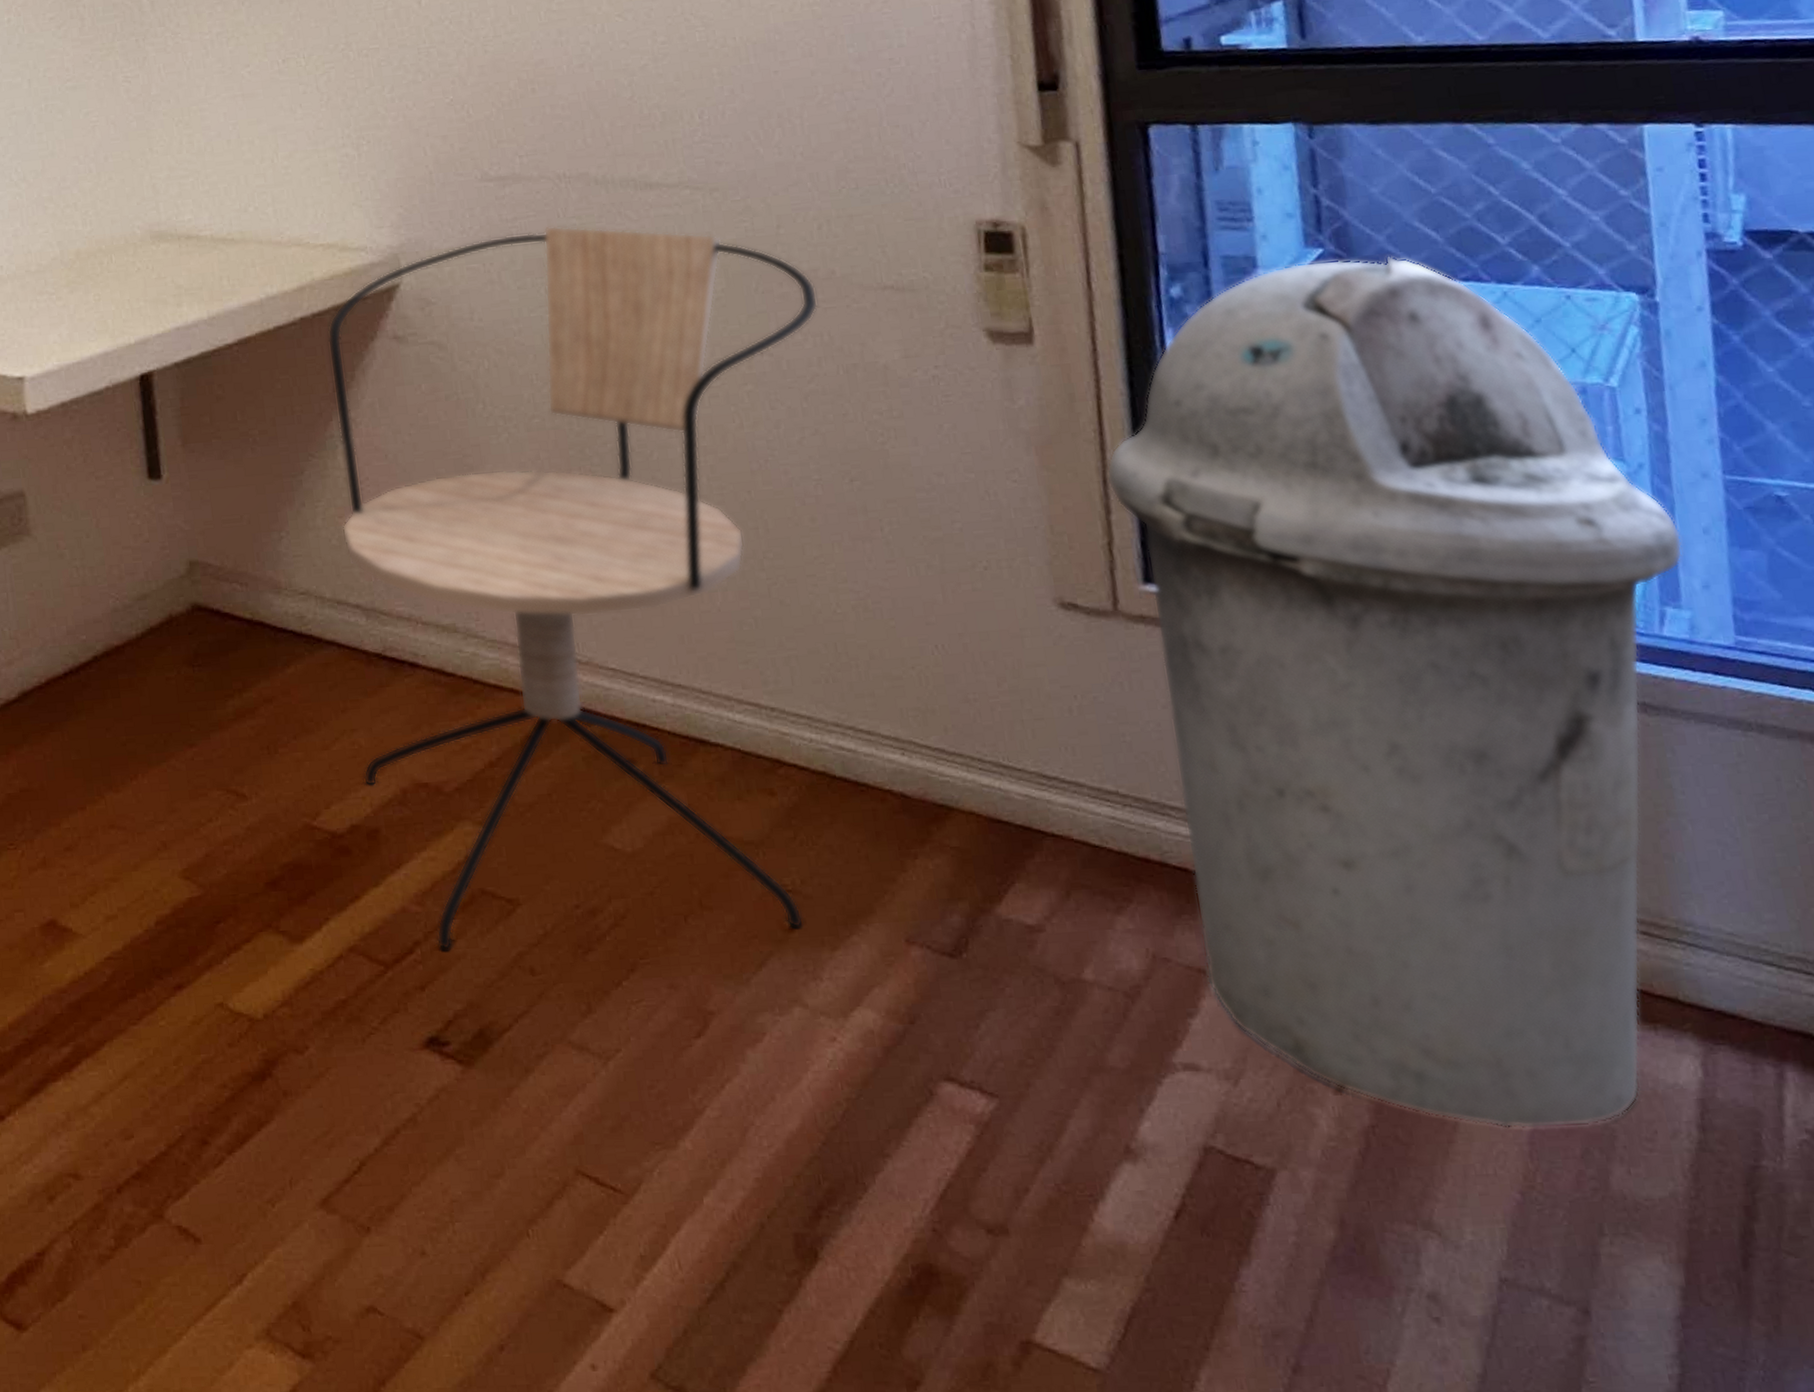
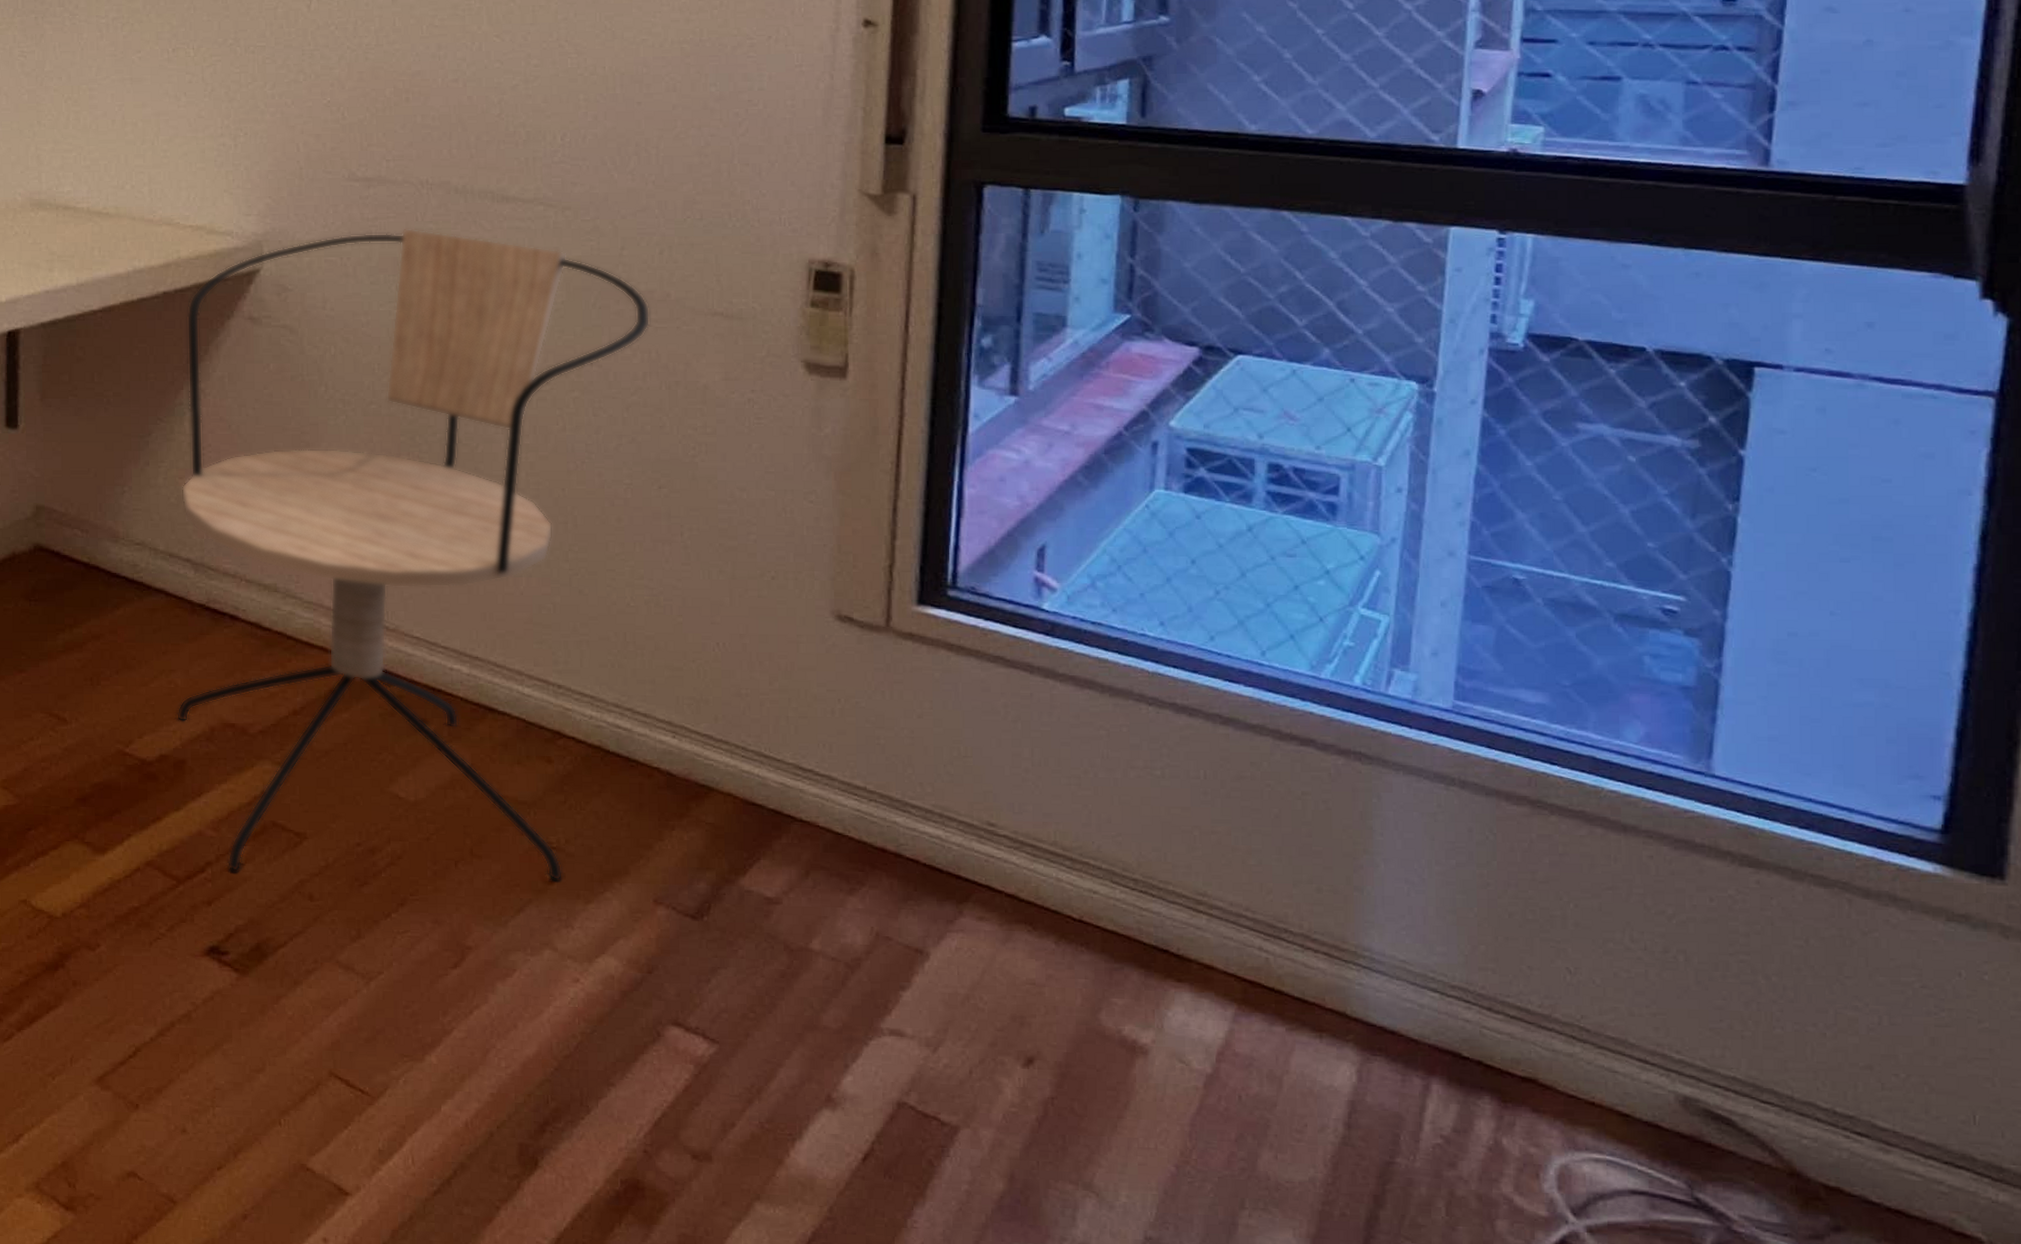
trash can: present [1106,256,1683,1129] -> none [897,326,1420,1115]

